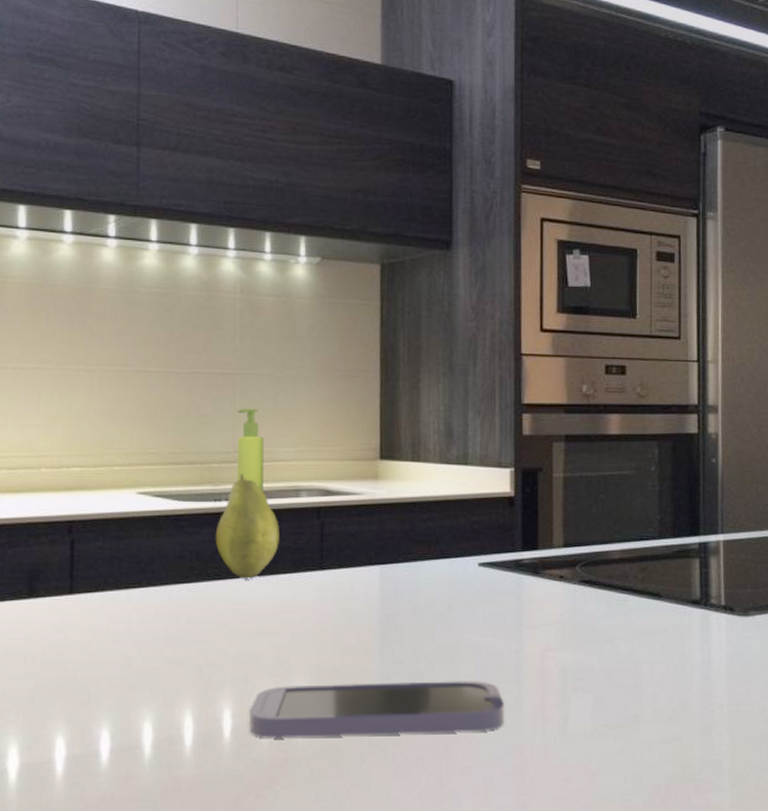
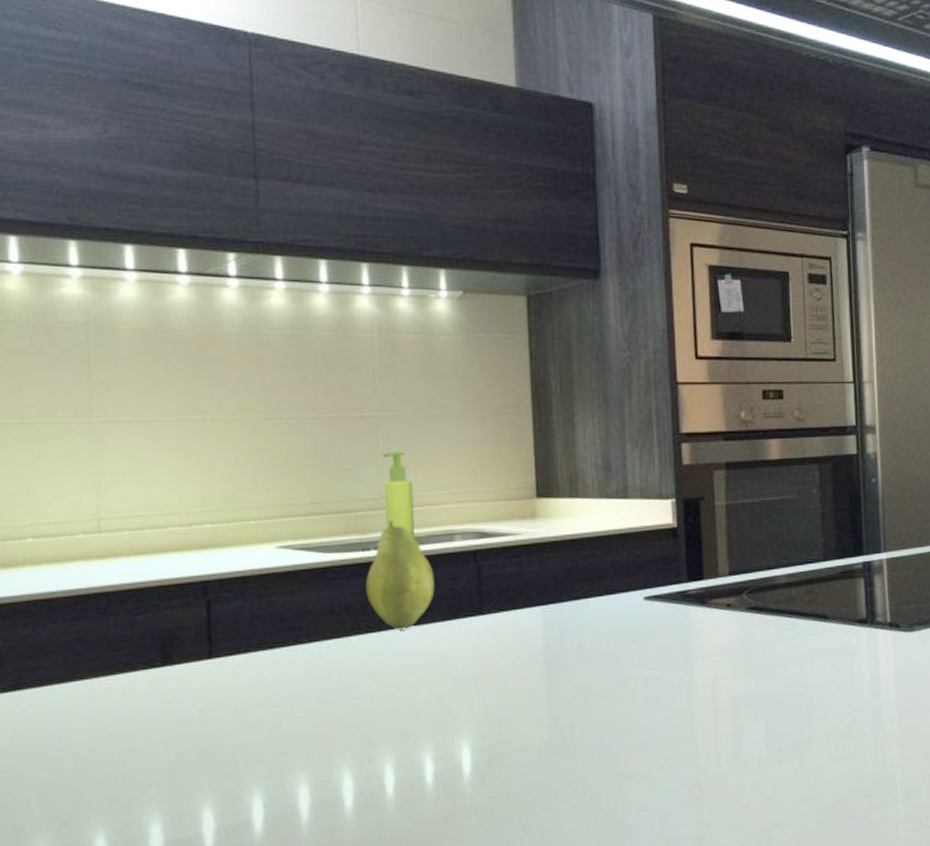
mobile phone: present [248,681,504,739] -> none [412,715,678,792]

